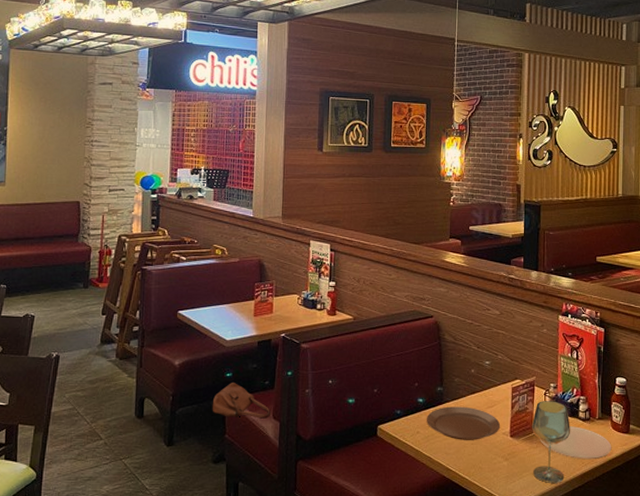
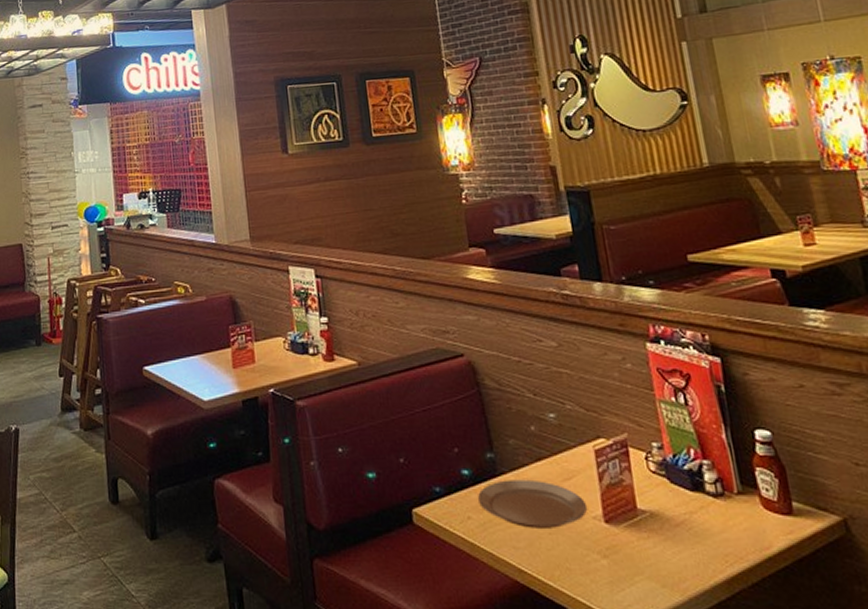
handbag: present [212,383,270,419] -> none [197,455,270,502]
wine glass: present [531,401,571,483] -> none [633,468,701,593]
plate: present [540,426,612,460] -> none [651,505,770,557]

